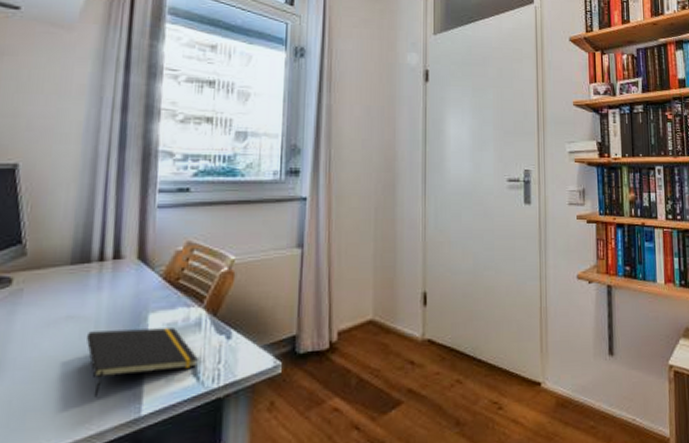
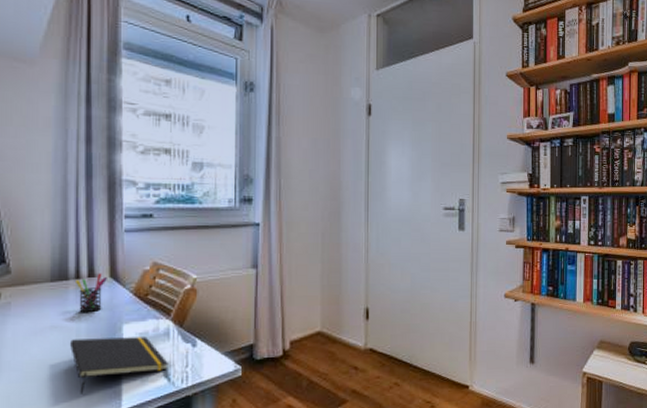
pen holder: none [99,254,134,301] -> present [76,273,107,313]

